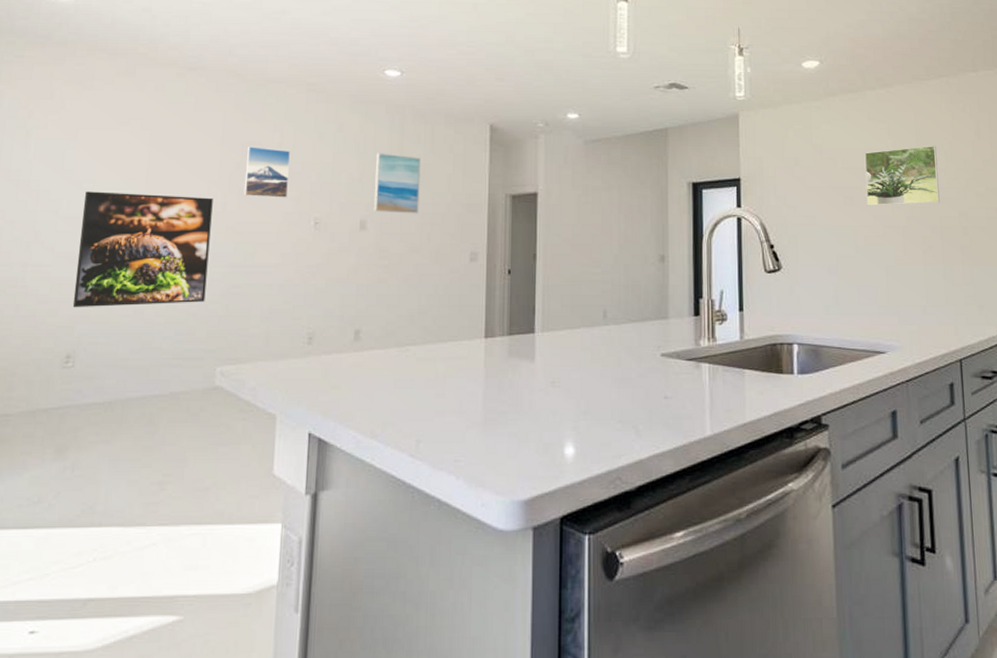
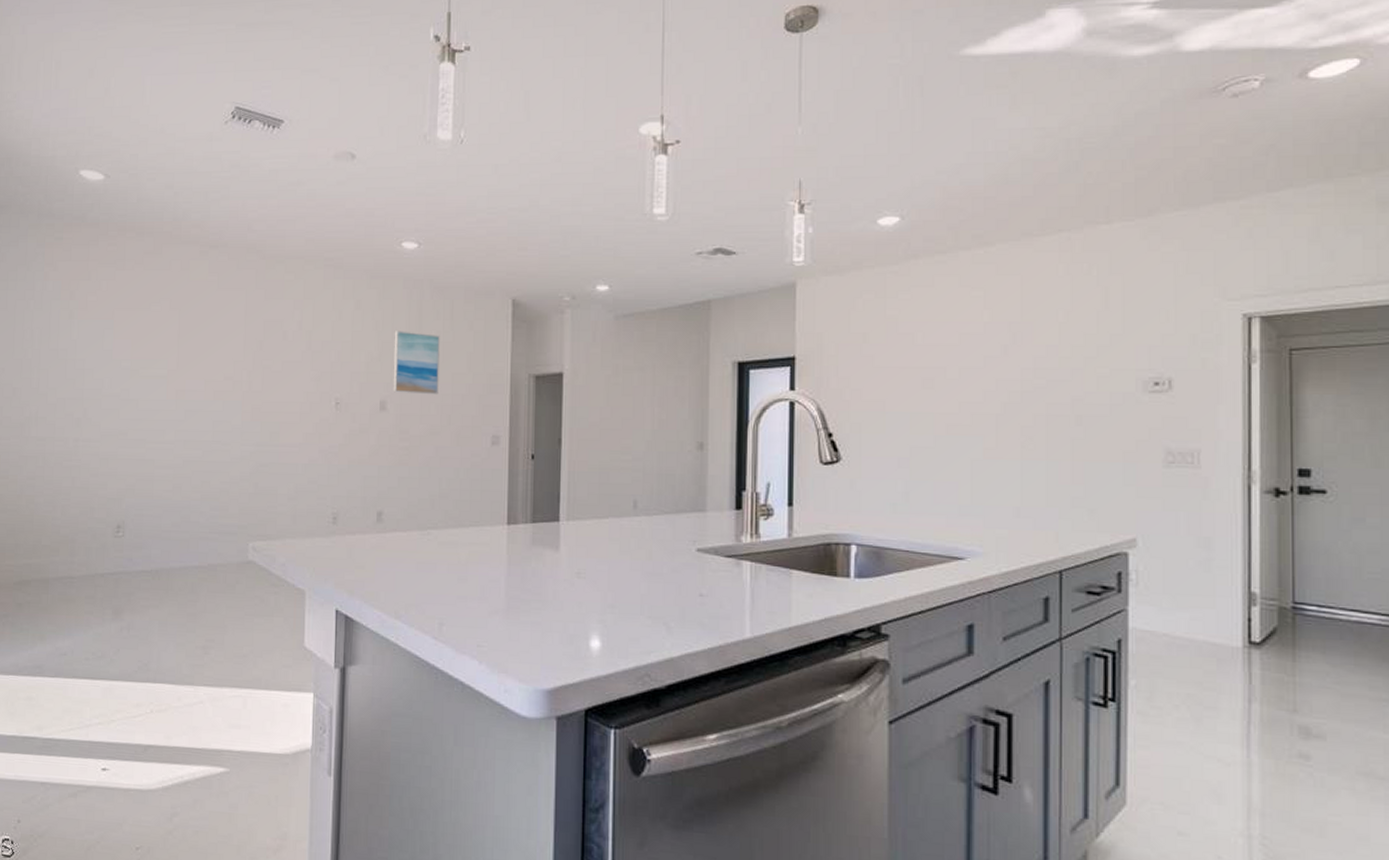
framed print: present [72,191,213,308] -> none [119,370,239,482]
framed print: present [243,146,291,198] -> none [267,325,311,377]
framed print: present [864,145,940,206] -> none [951,316,1047,390]

